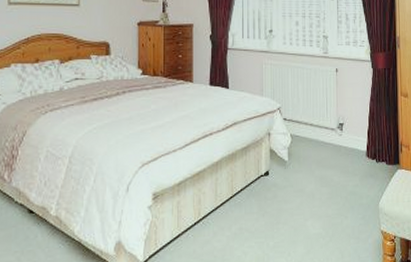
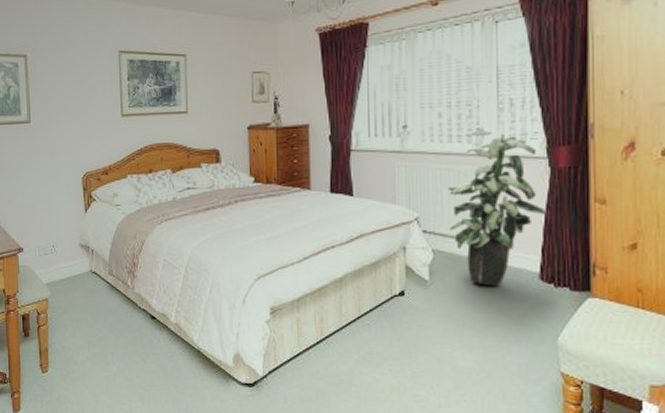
indoor plant: none [303,38,370,164] -> present [448,131,546,287]

